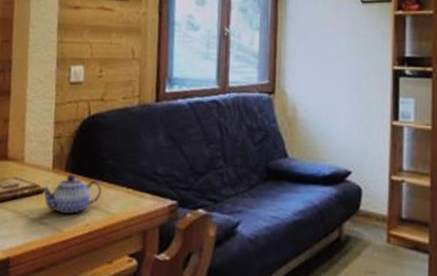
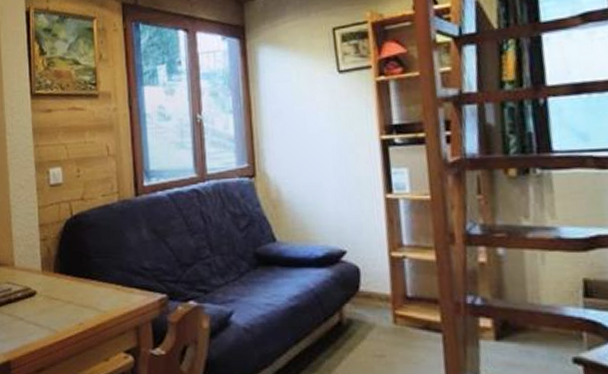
teapot: present [41,174,102,215] -> none [33,275,92,315]

